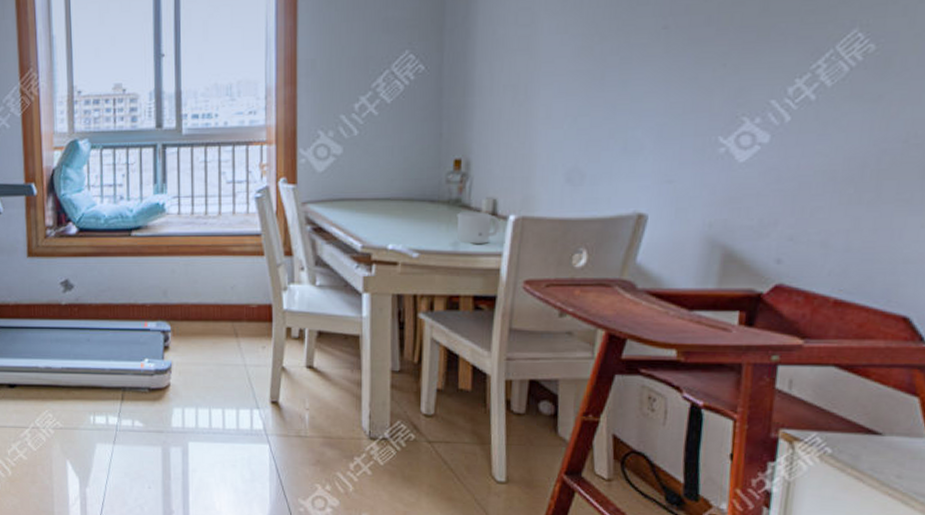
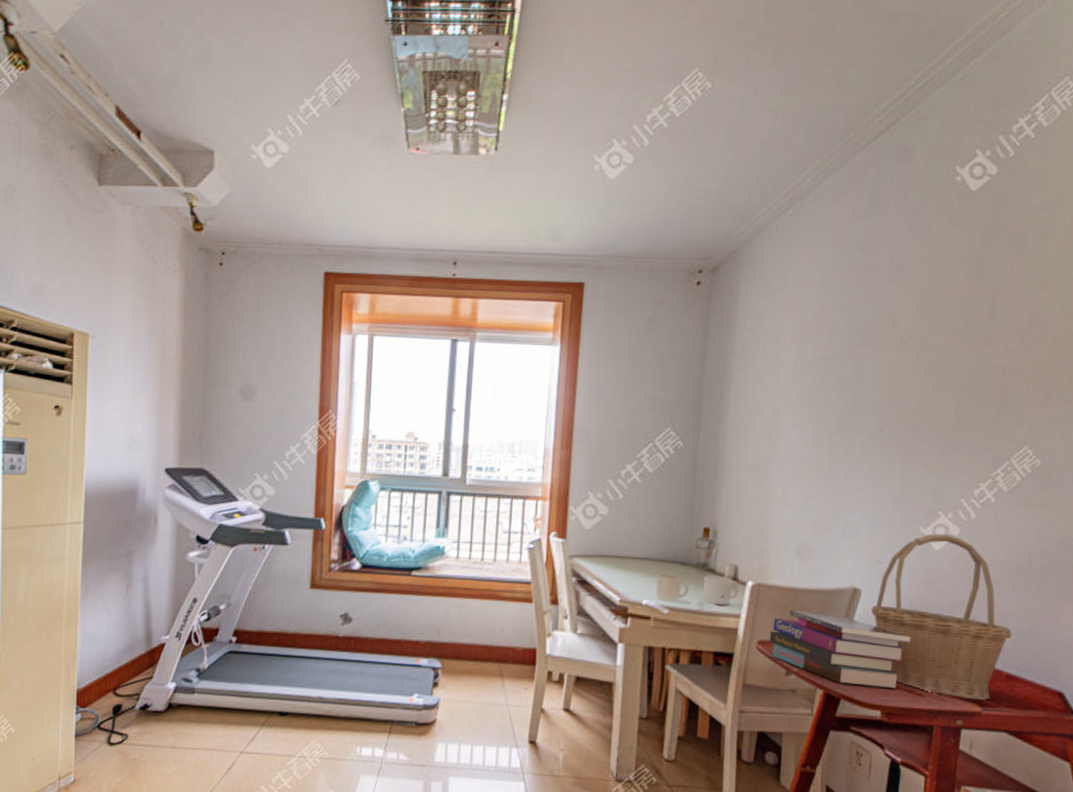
mug: none [403,214,441,244] -> present [656,574,690,602]
books: none [537,243,712,325] -> present [769,609,911,690]
basket: none [660,143,842,331] -> present [870,533,1013,700]

